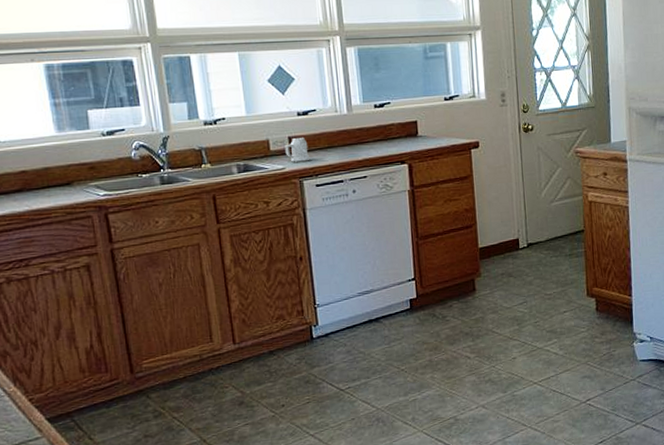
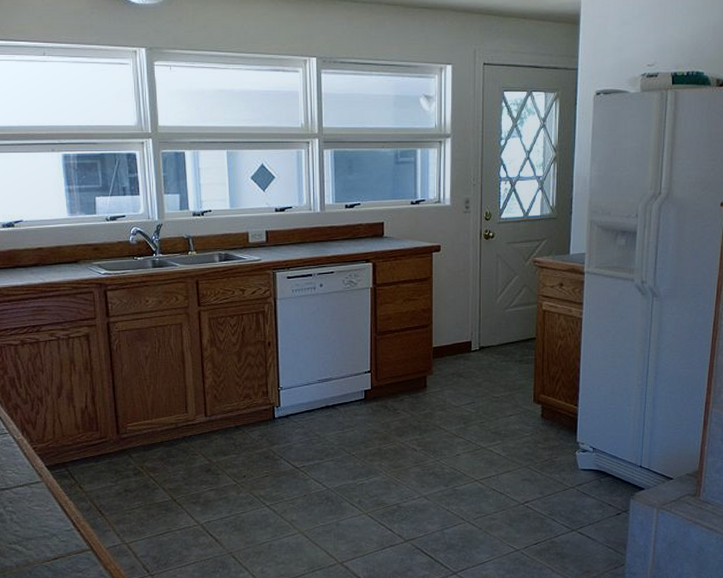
mug: present [285,137,311,162] -> none [262,231,284,255]

